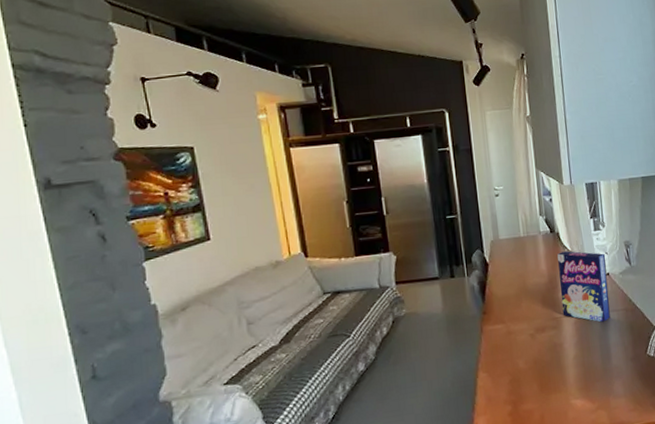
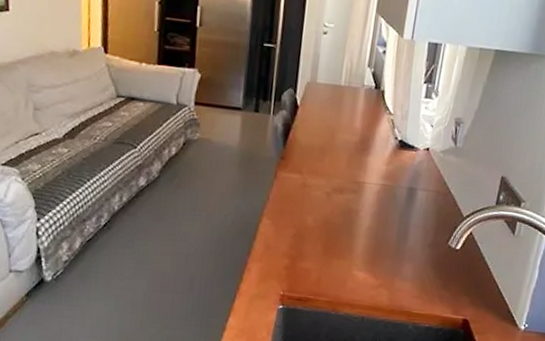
cereal box: present [557,251,610,322] -> none [367,112,431,199]

